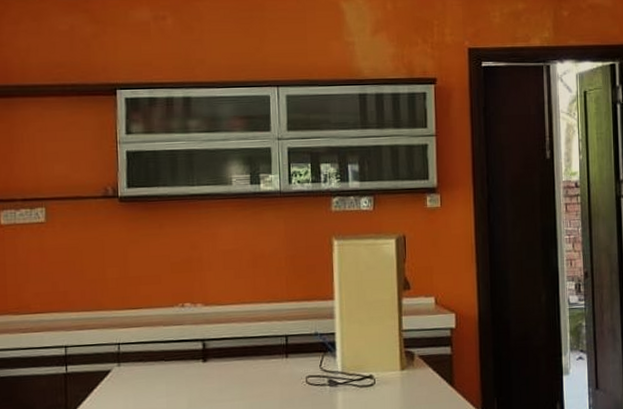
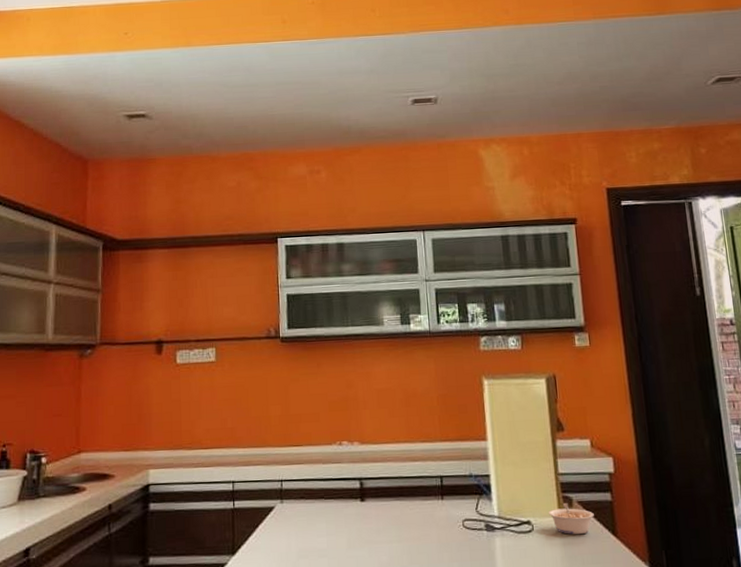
legume: none [391,358,434,387] -> present [549,503,594,534]

